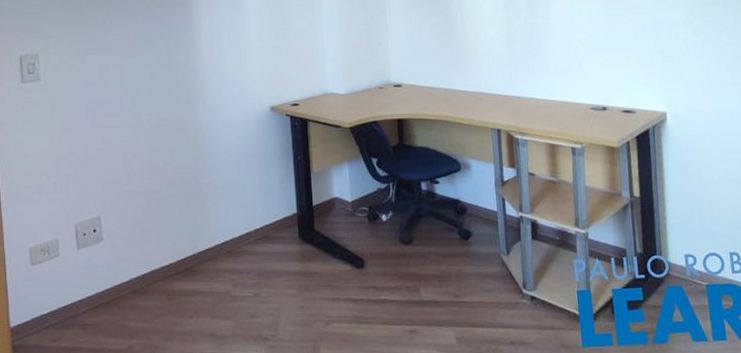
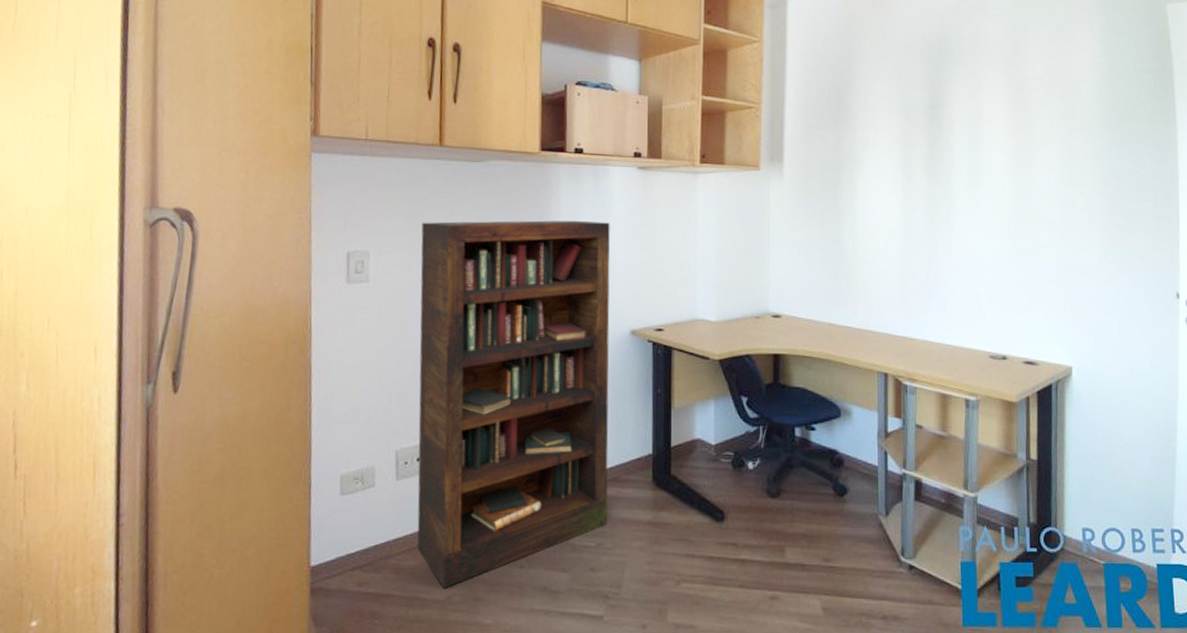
bookcase: none [82,14,262,339] -> present [417,220,610,588]

